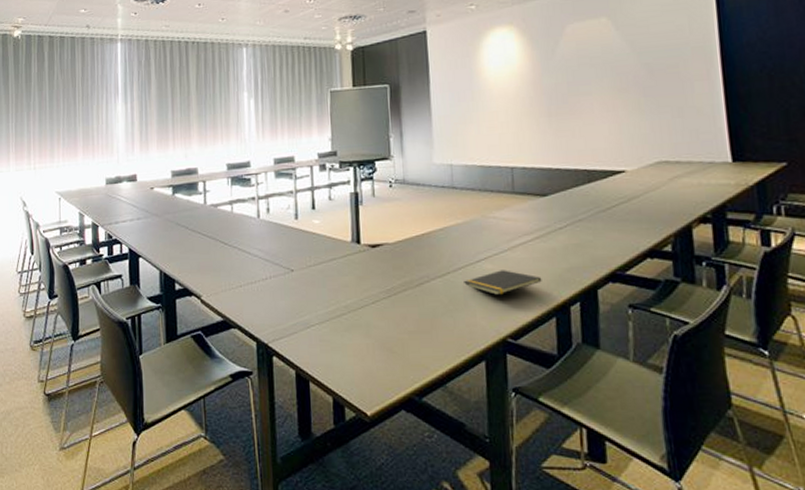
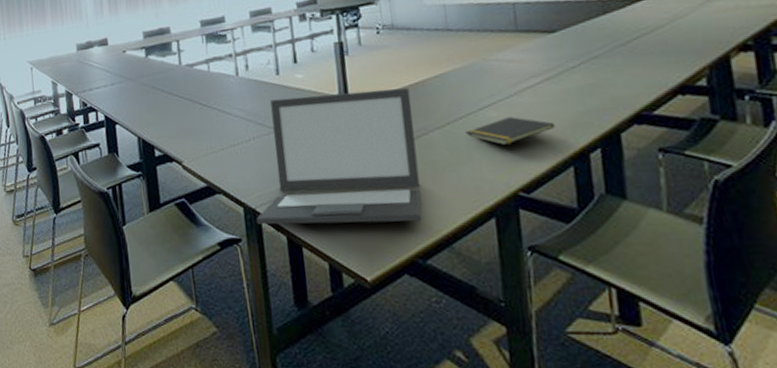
laptop: none [267,238,421,362] -> present [256,88,422,225]

